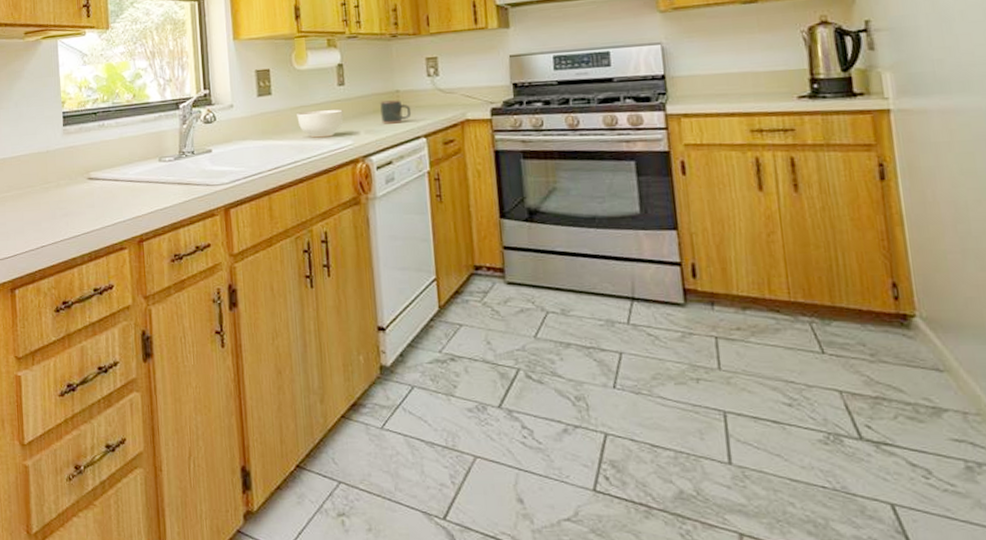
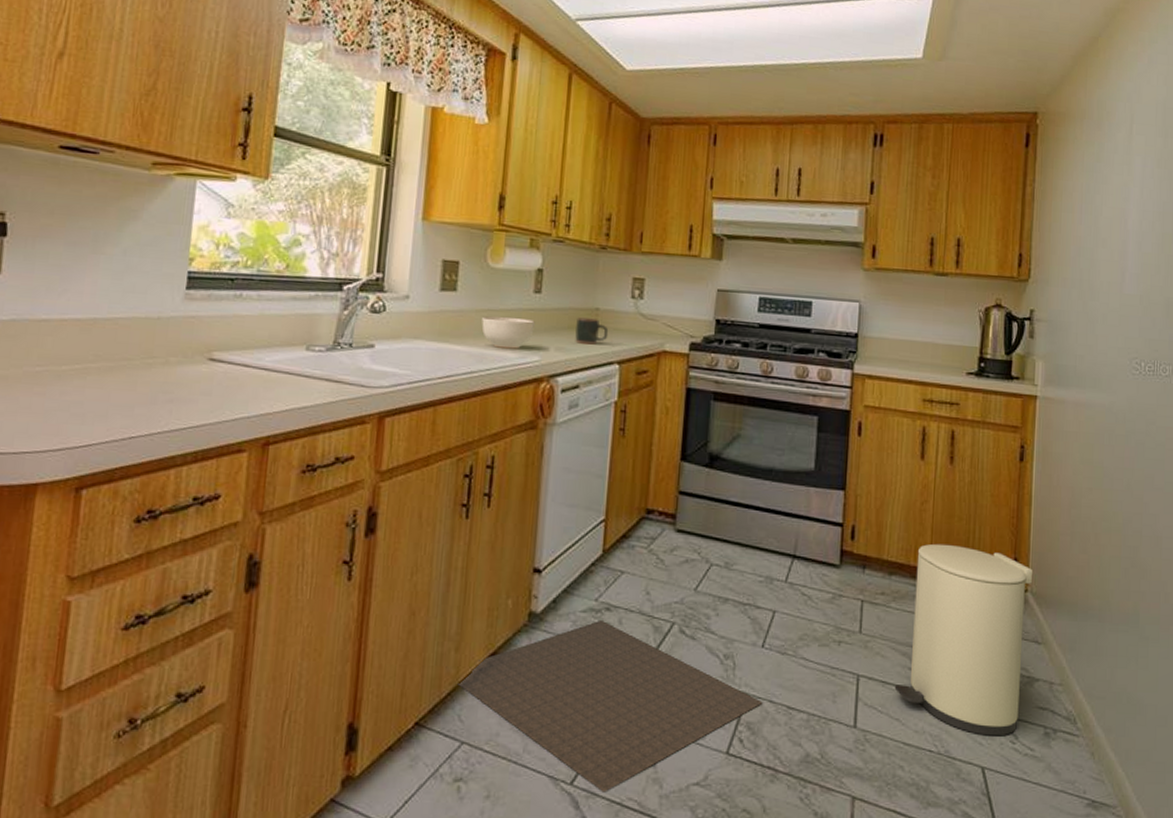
doormat: none [327,370,624,527] -> present [457,621,763,793]
pedal bin: none [769,274,929,473] -> present [894,543,1033,738]

